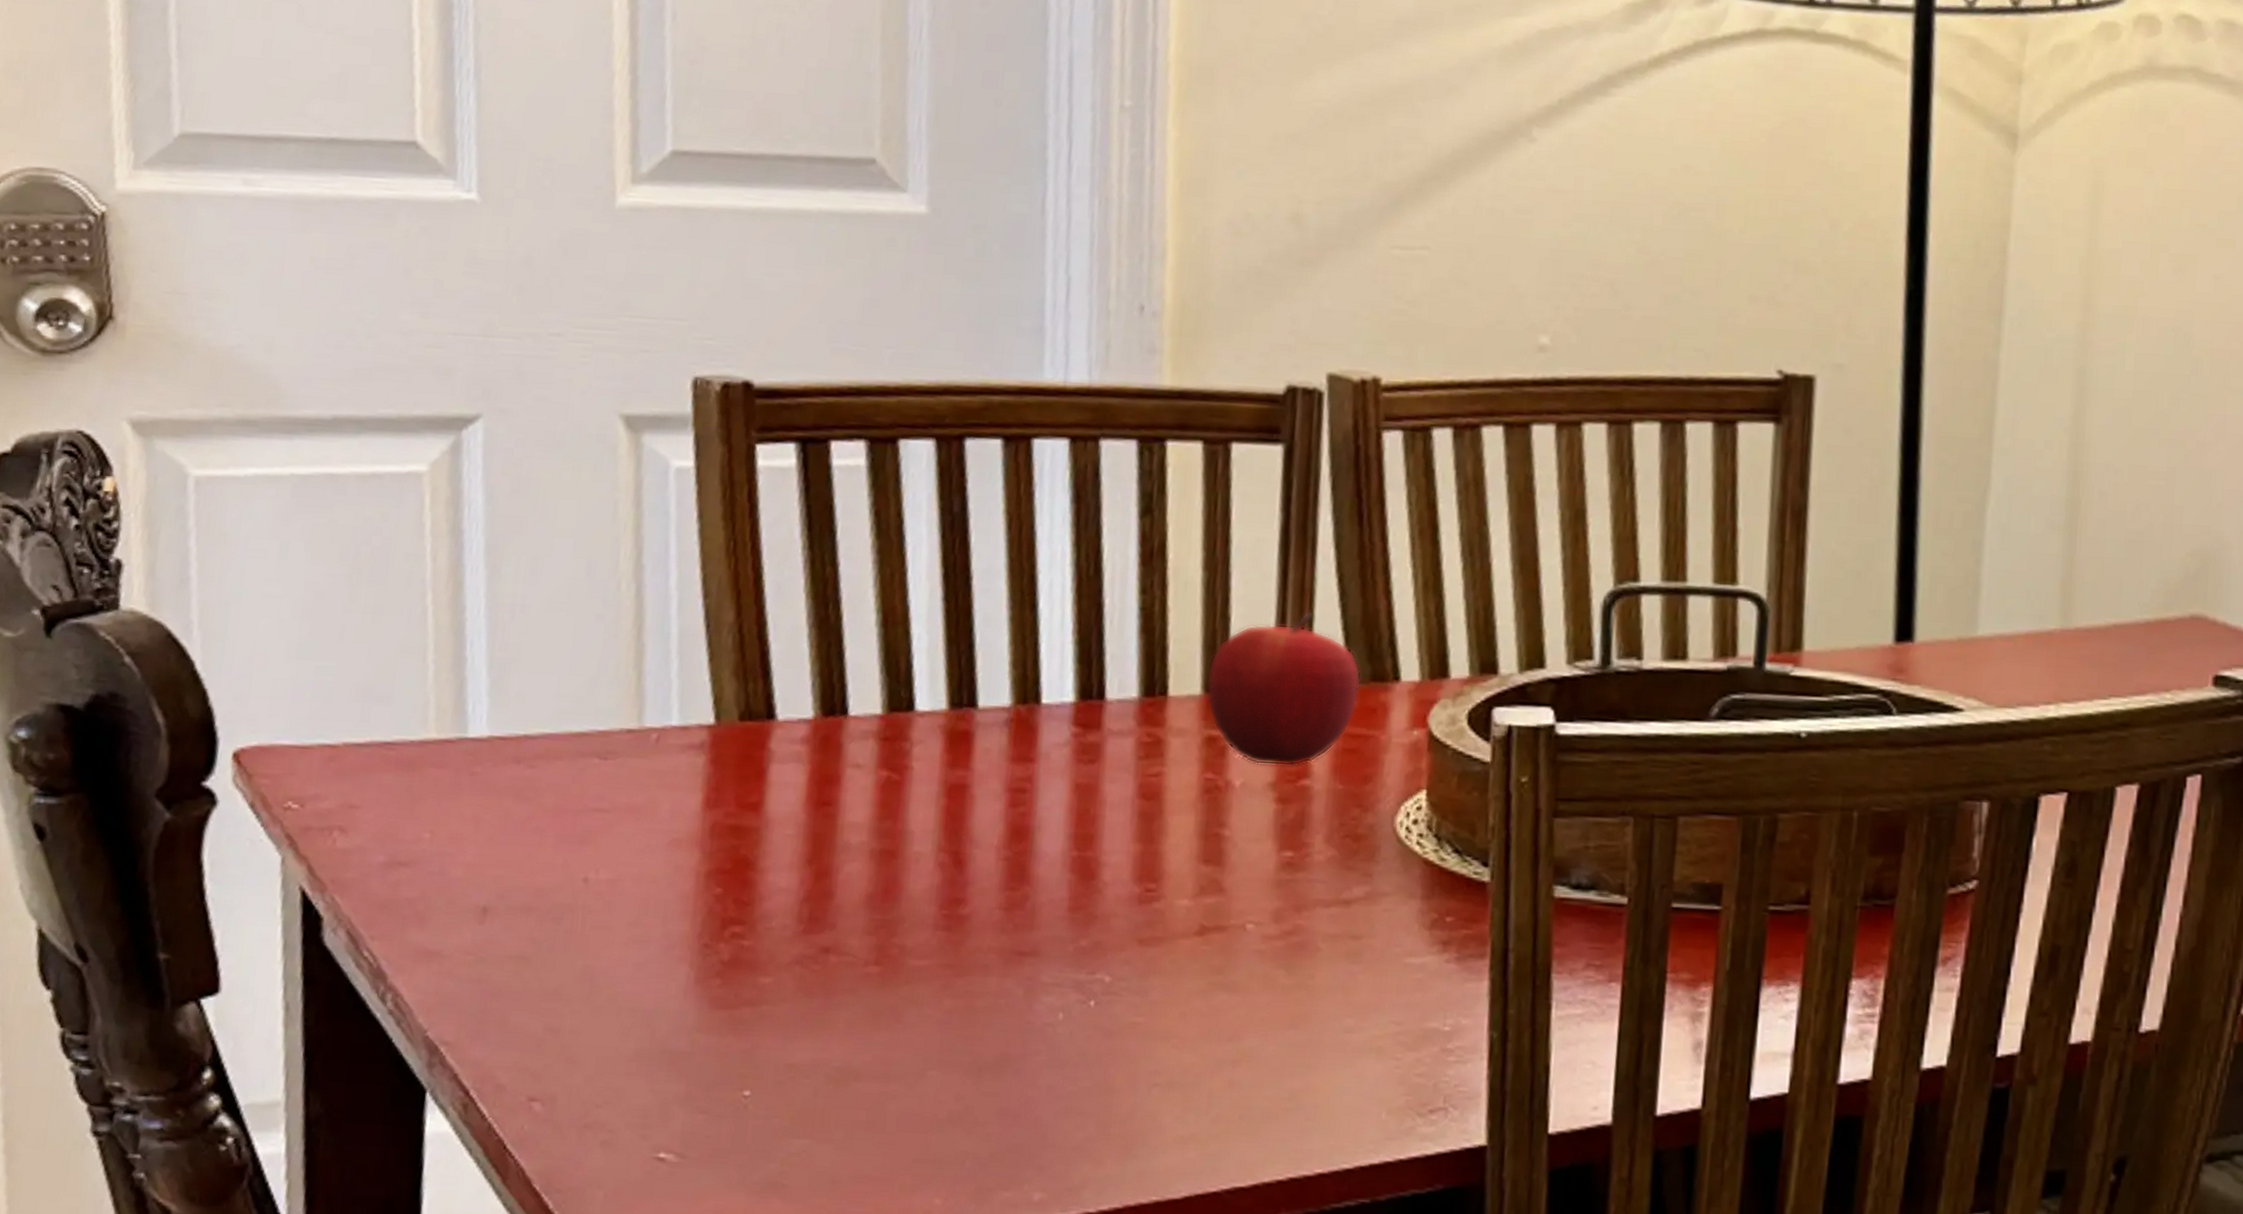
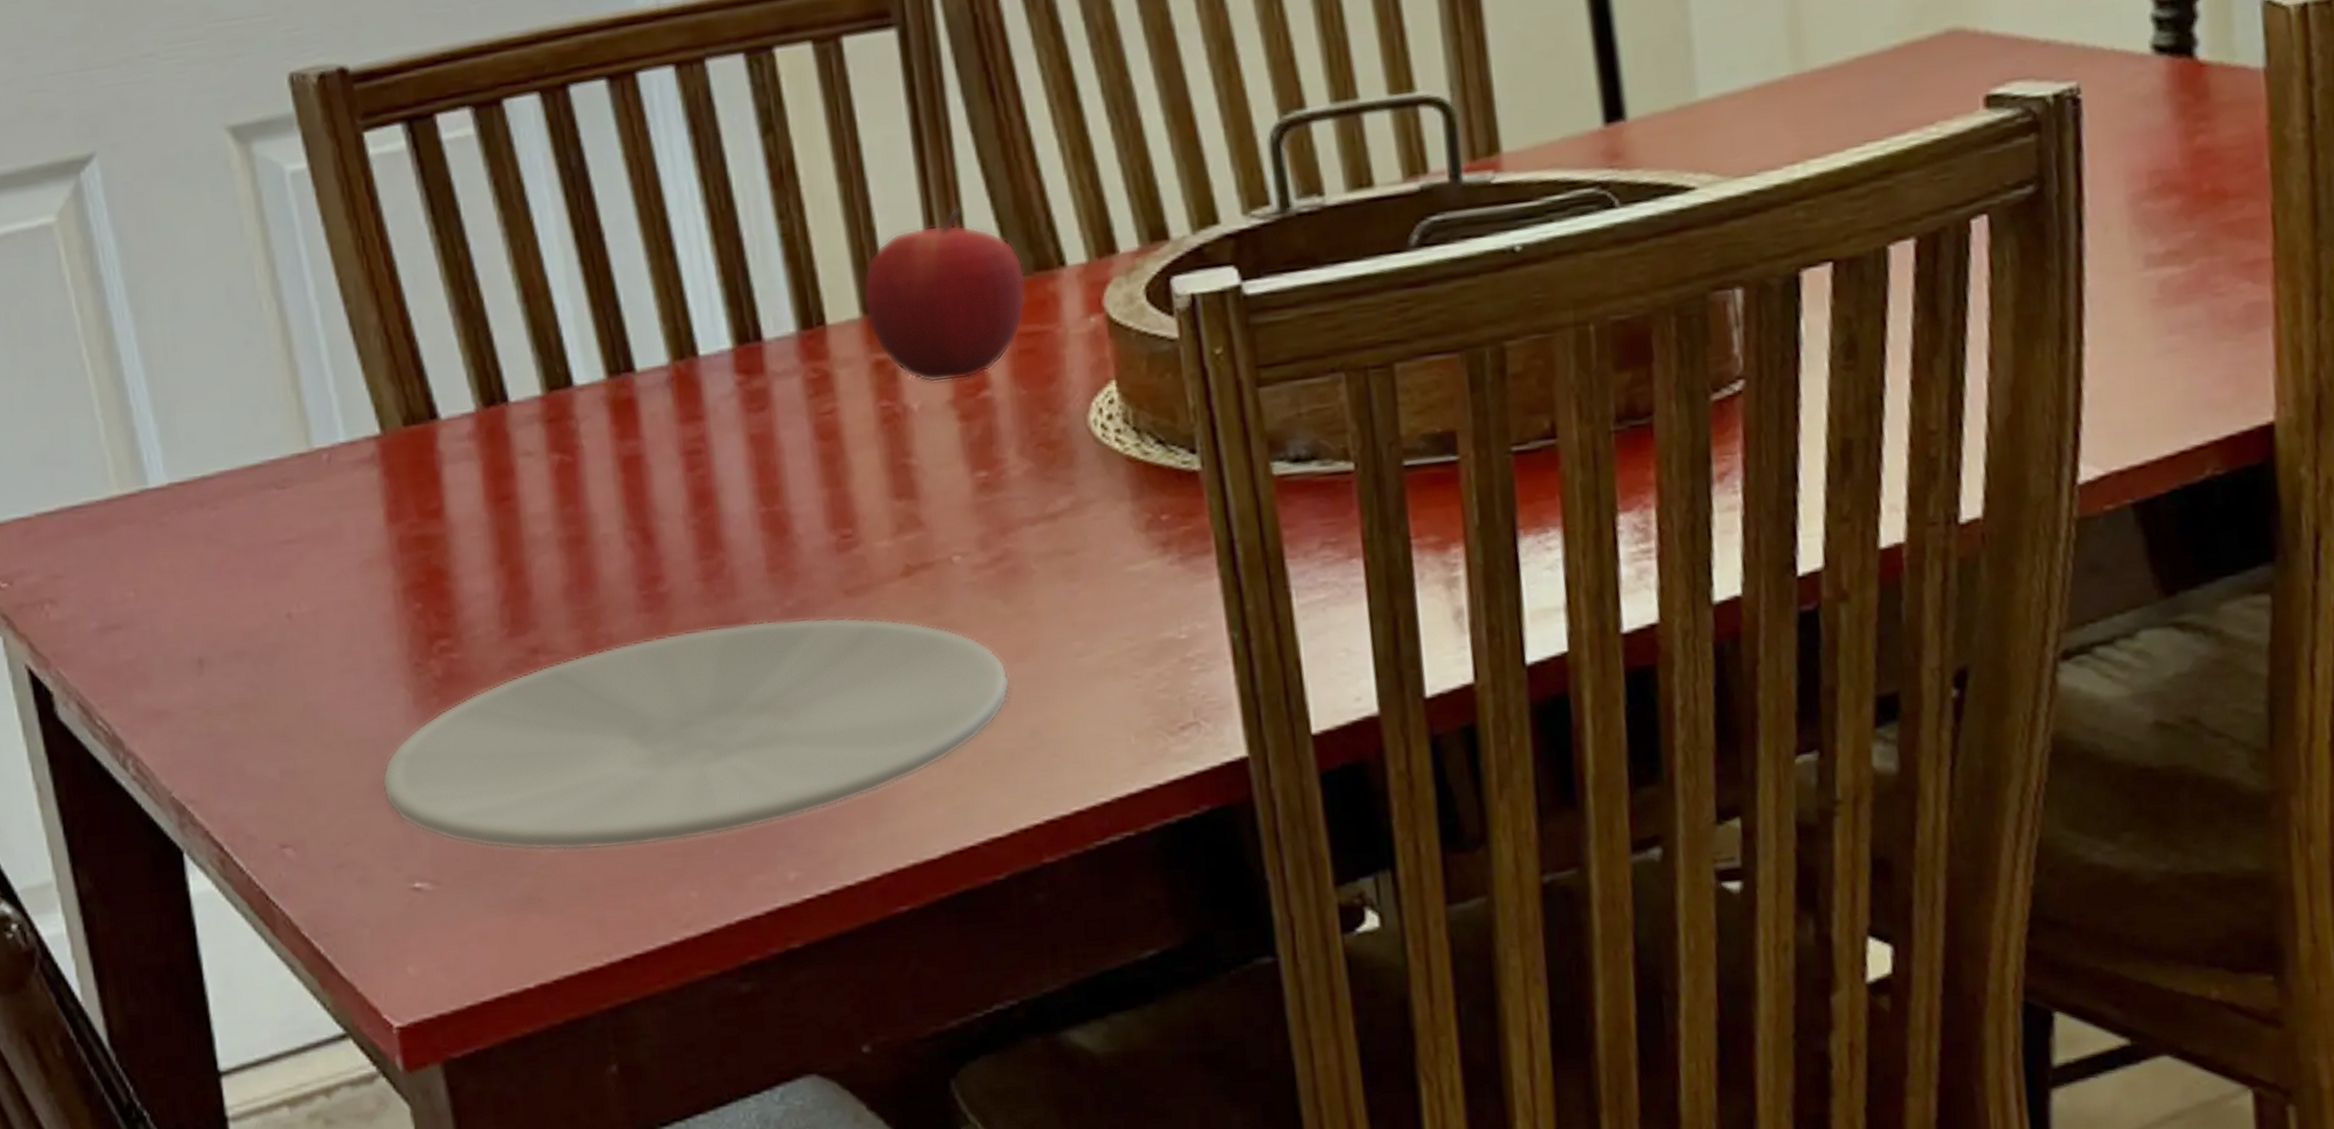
plate: none [645,954,1280,1149] -> present [381,617,1011,851]

